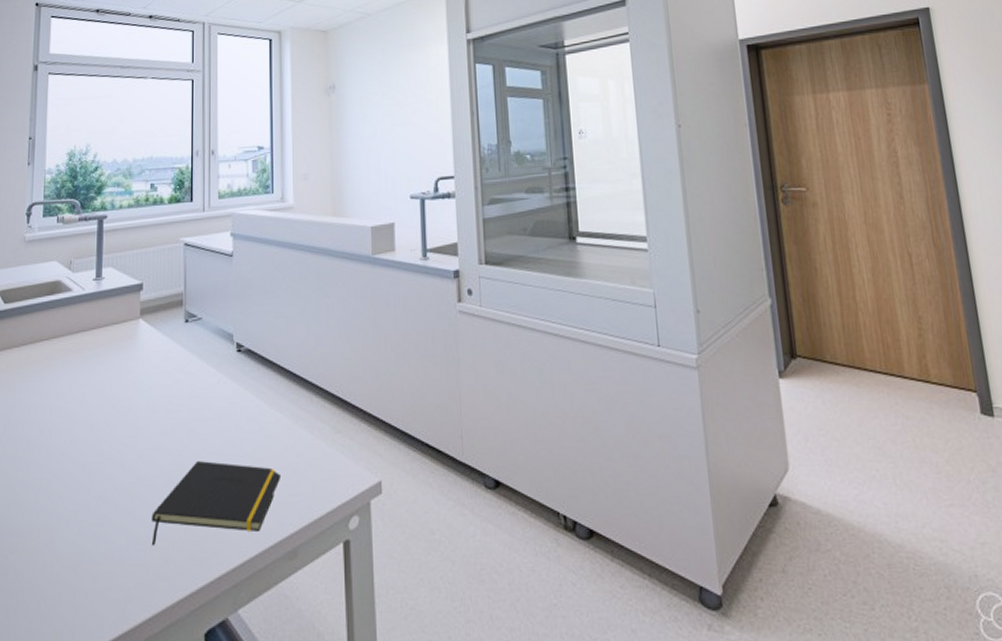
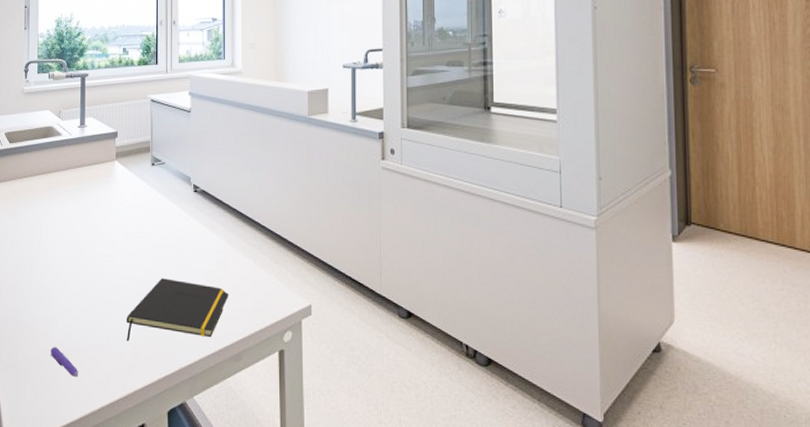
pen: none [51,560,89,598] -> present [50,346,79,377]

